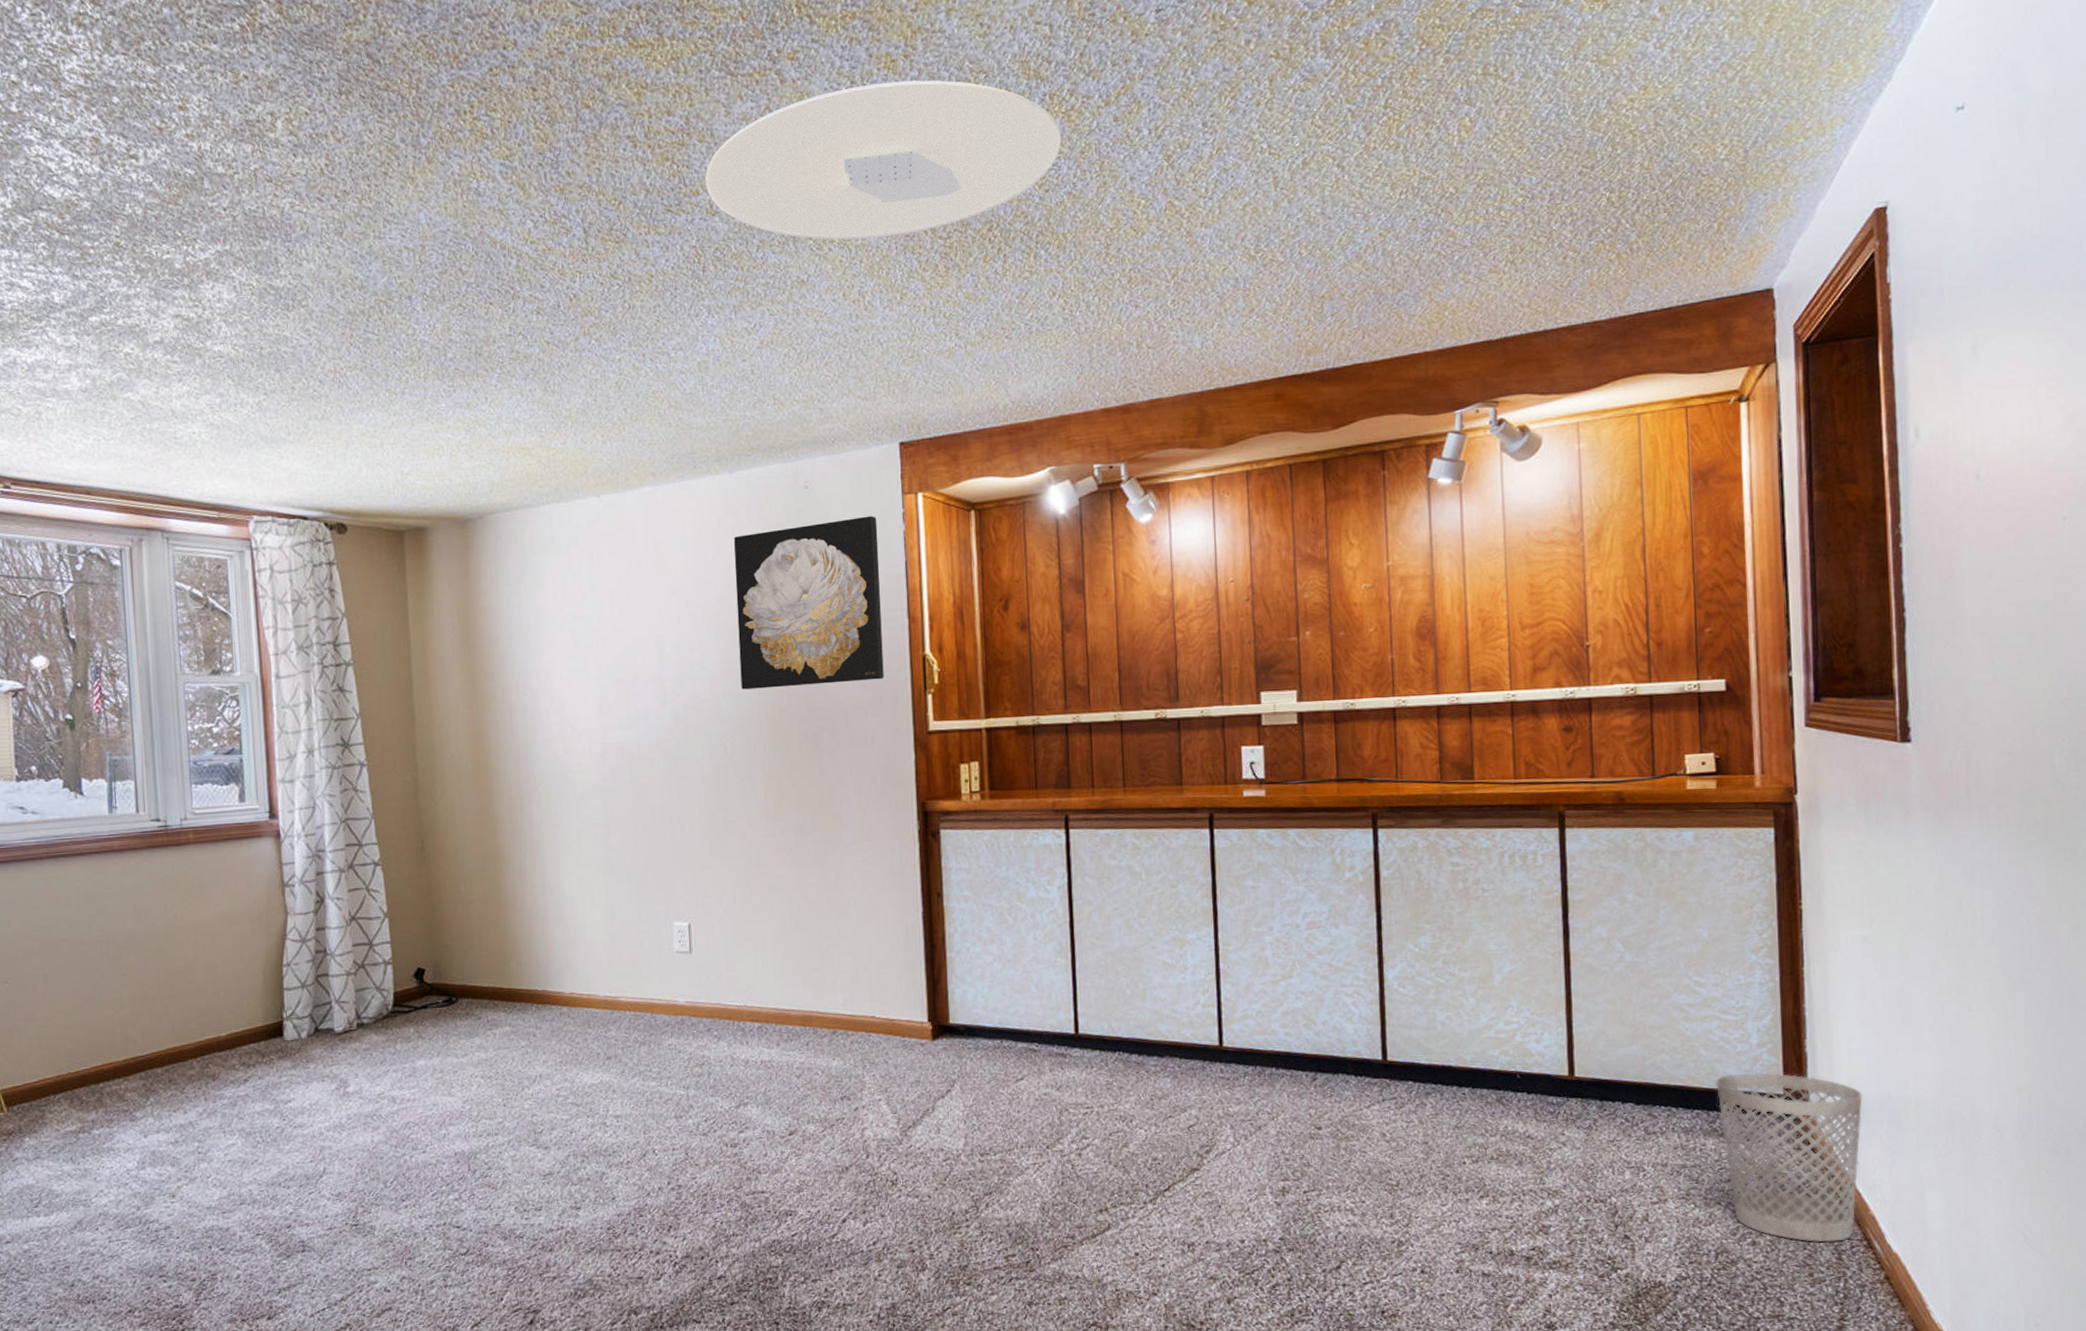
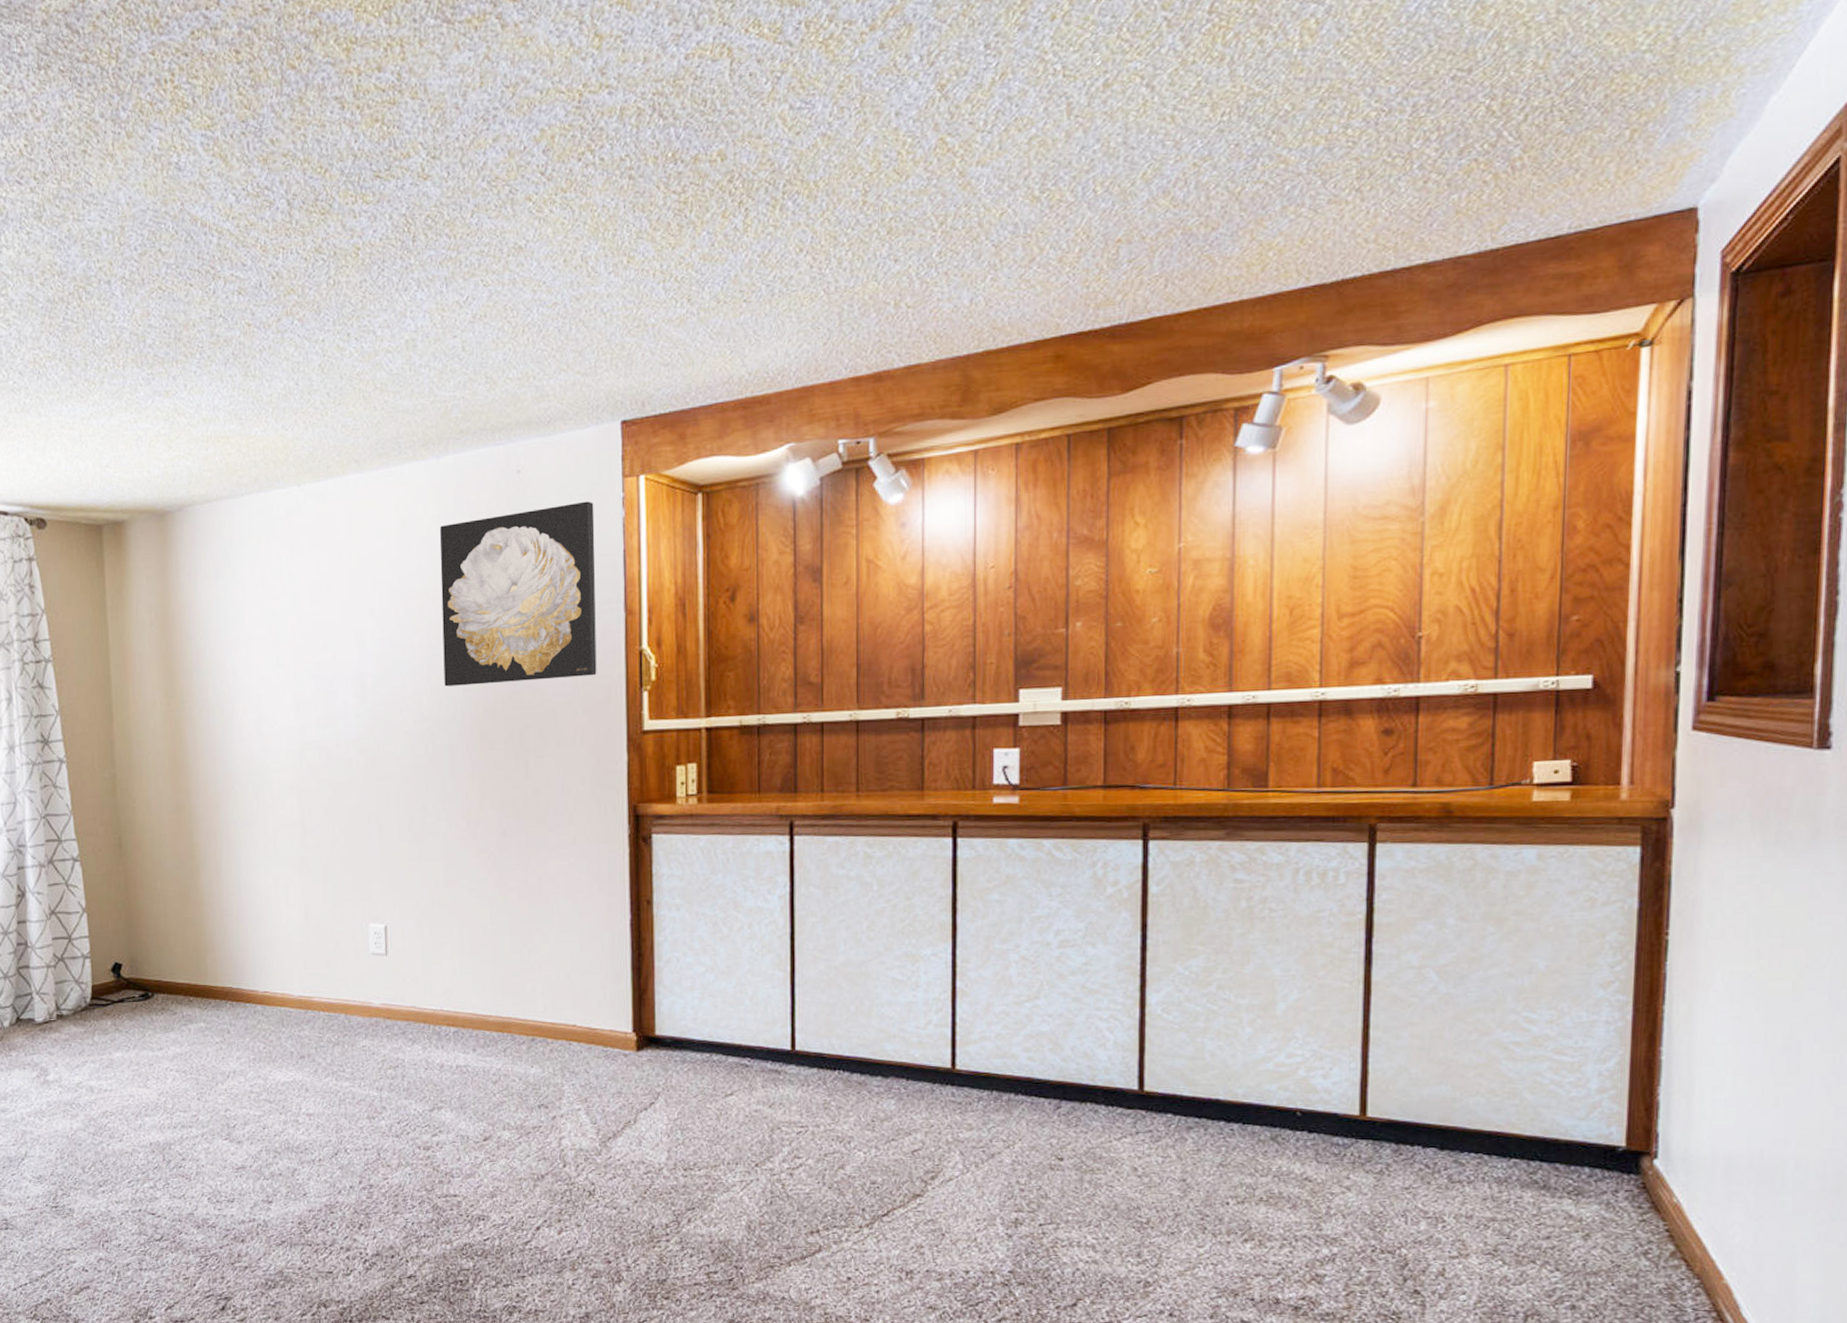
ceiling light: present [705,80,1062,240] -> none [418,13,817,201]
wastebasket: present [1716,1072,1863,1243] -> none [1541,1120,1727,1311]

